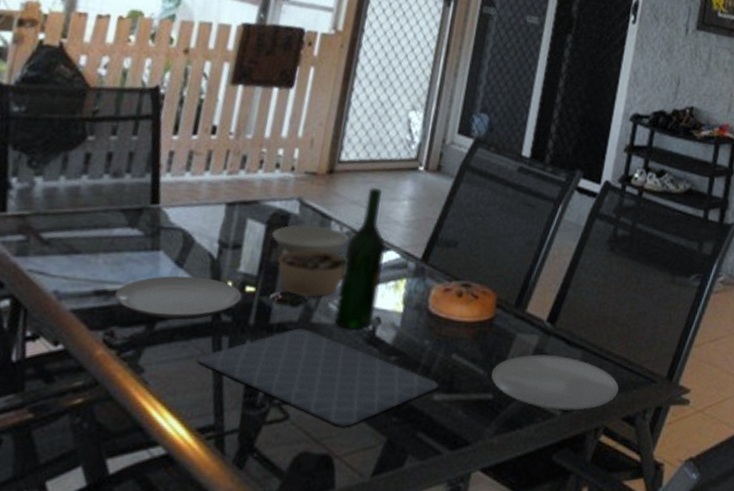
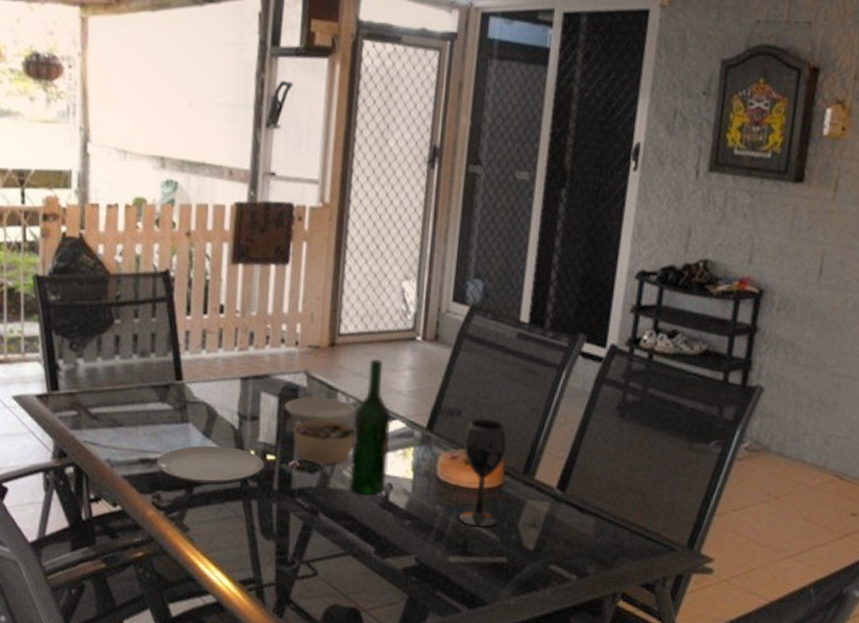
placemat: present [198,328,439,428] -> none [233,493,454,585]
wine glass: none [447,249,502,363] -> present [459,418,507,528]
plate: present [491,354,619,411] -> none [504,520,636,576]

